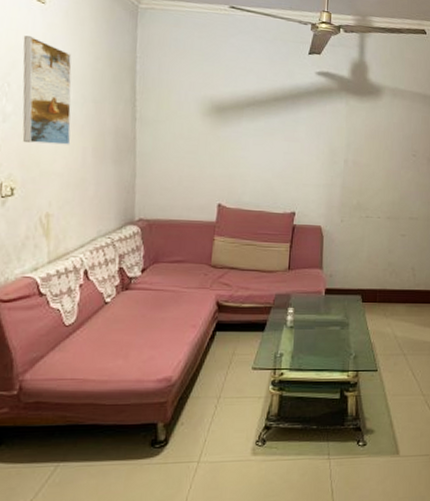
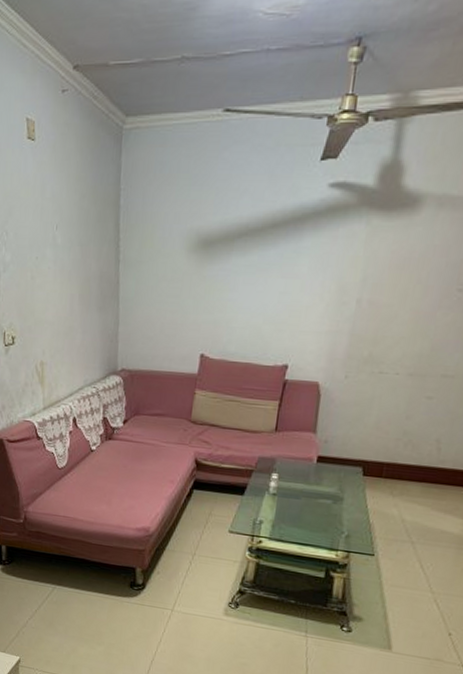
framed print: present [22,35,72,145] -> none [17,179,60,293]

